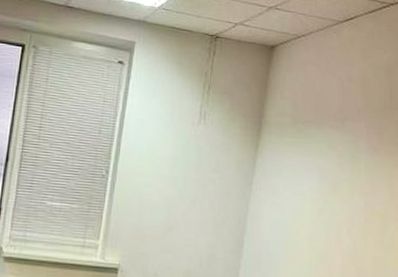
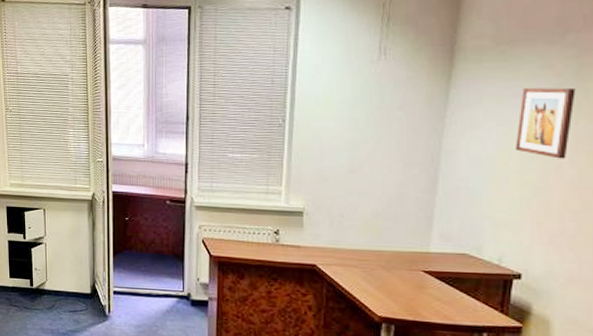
wall art: none [306,163,352,230] -> present [515,87,576,159]

